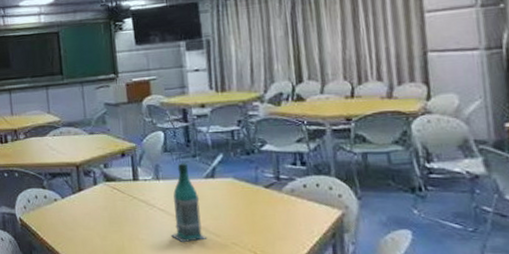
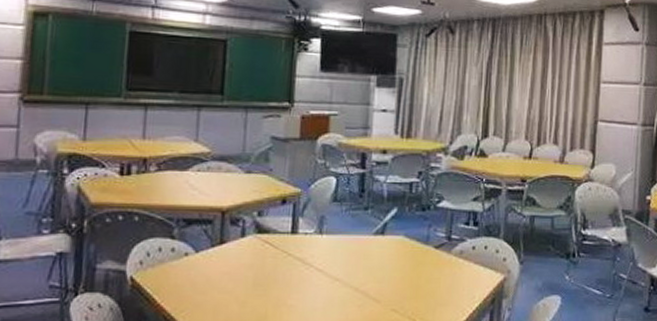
bottle: present [171,163,206,242] -> none [326,216,365,308]

